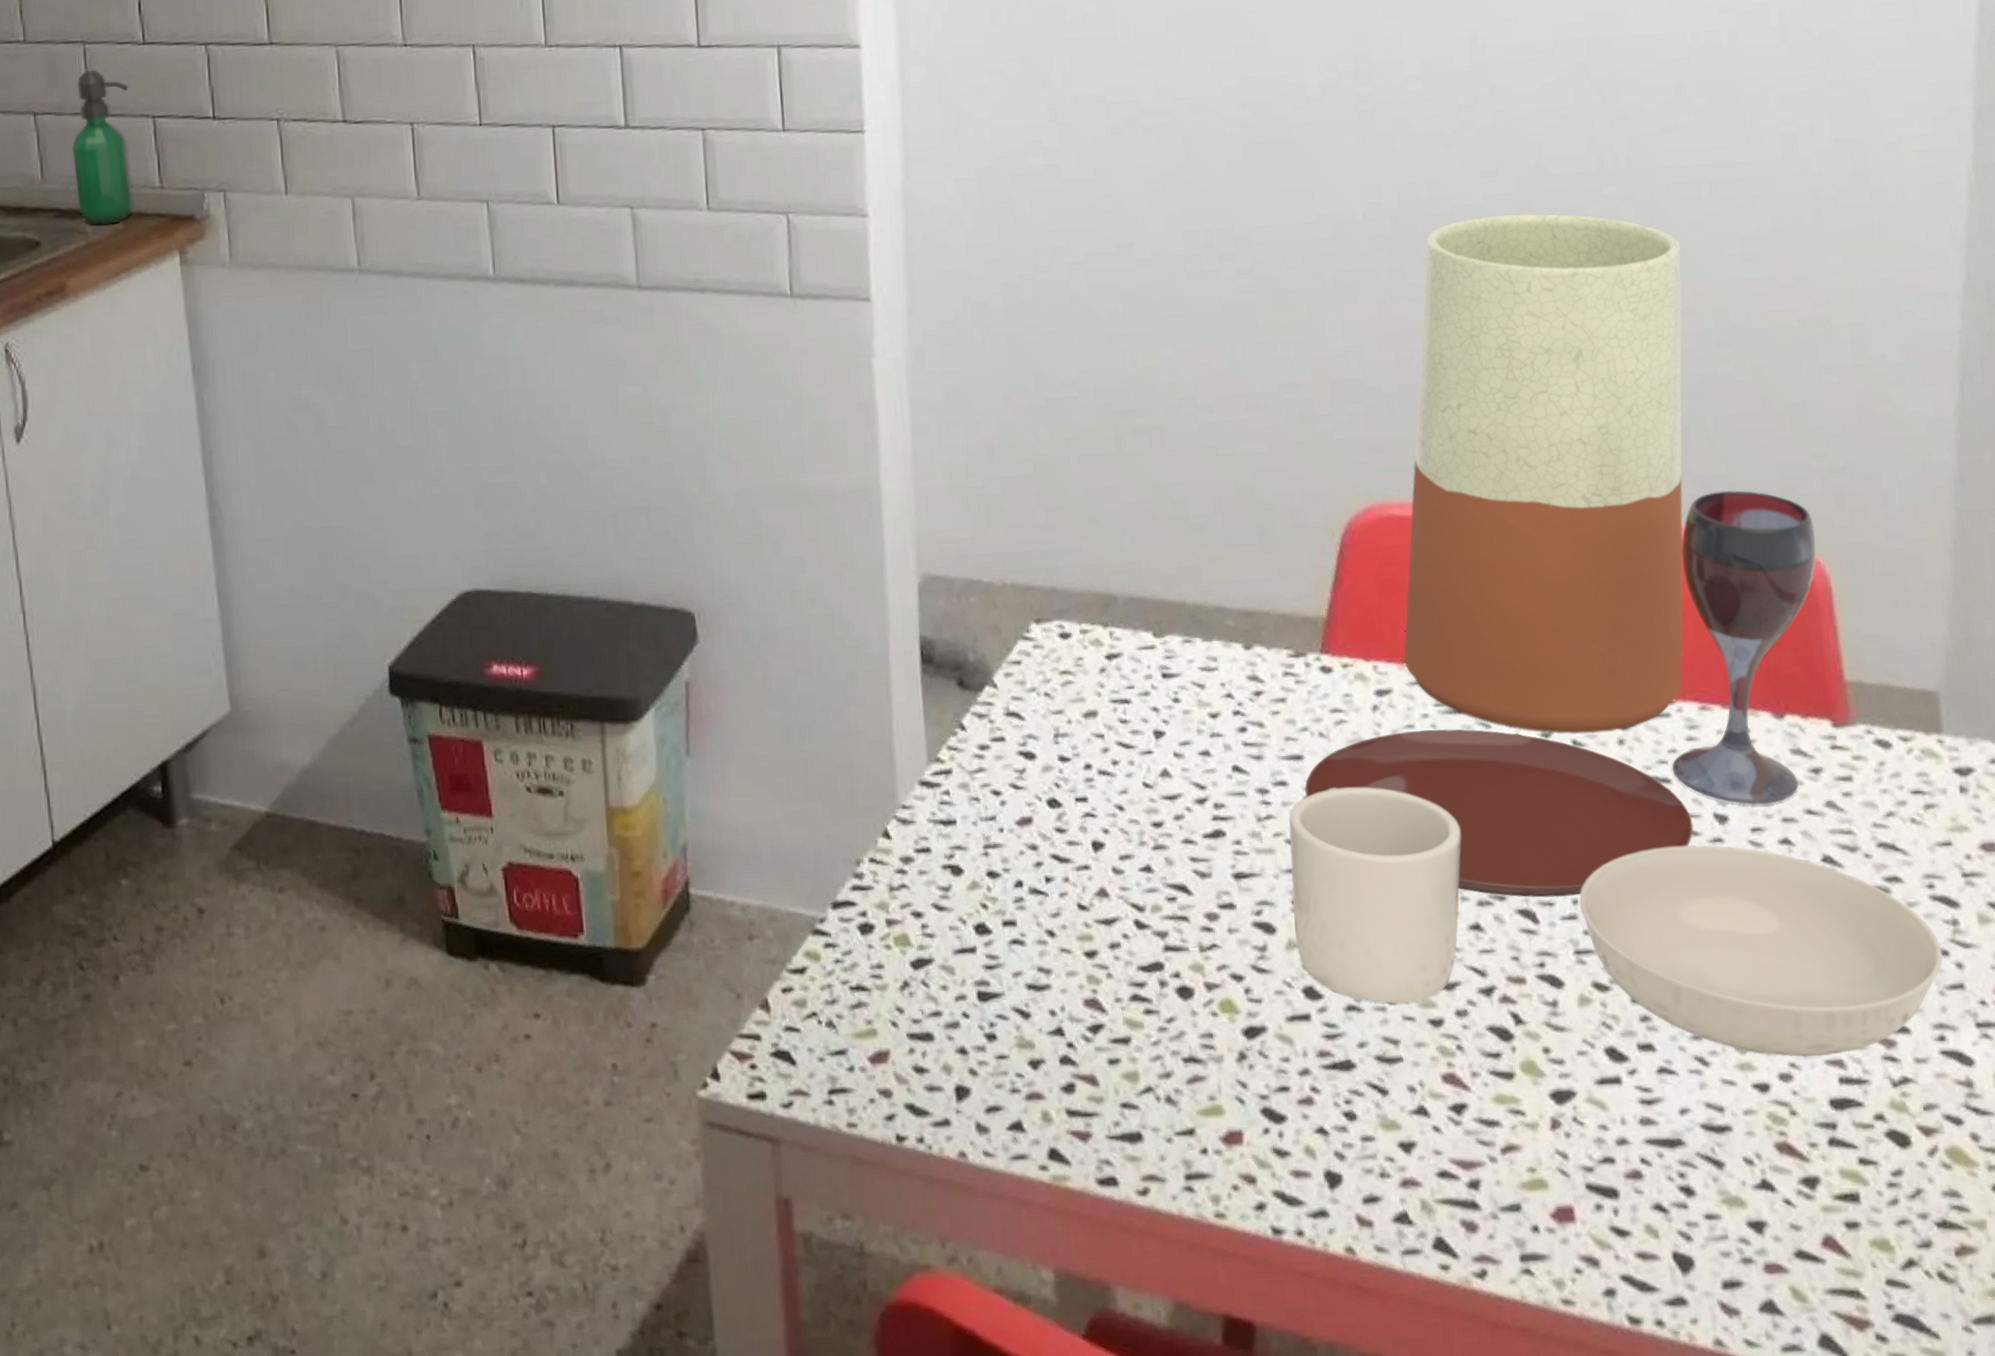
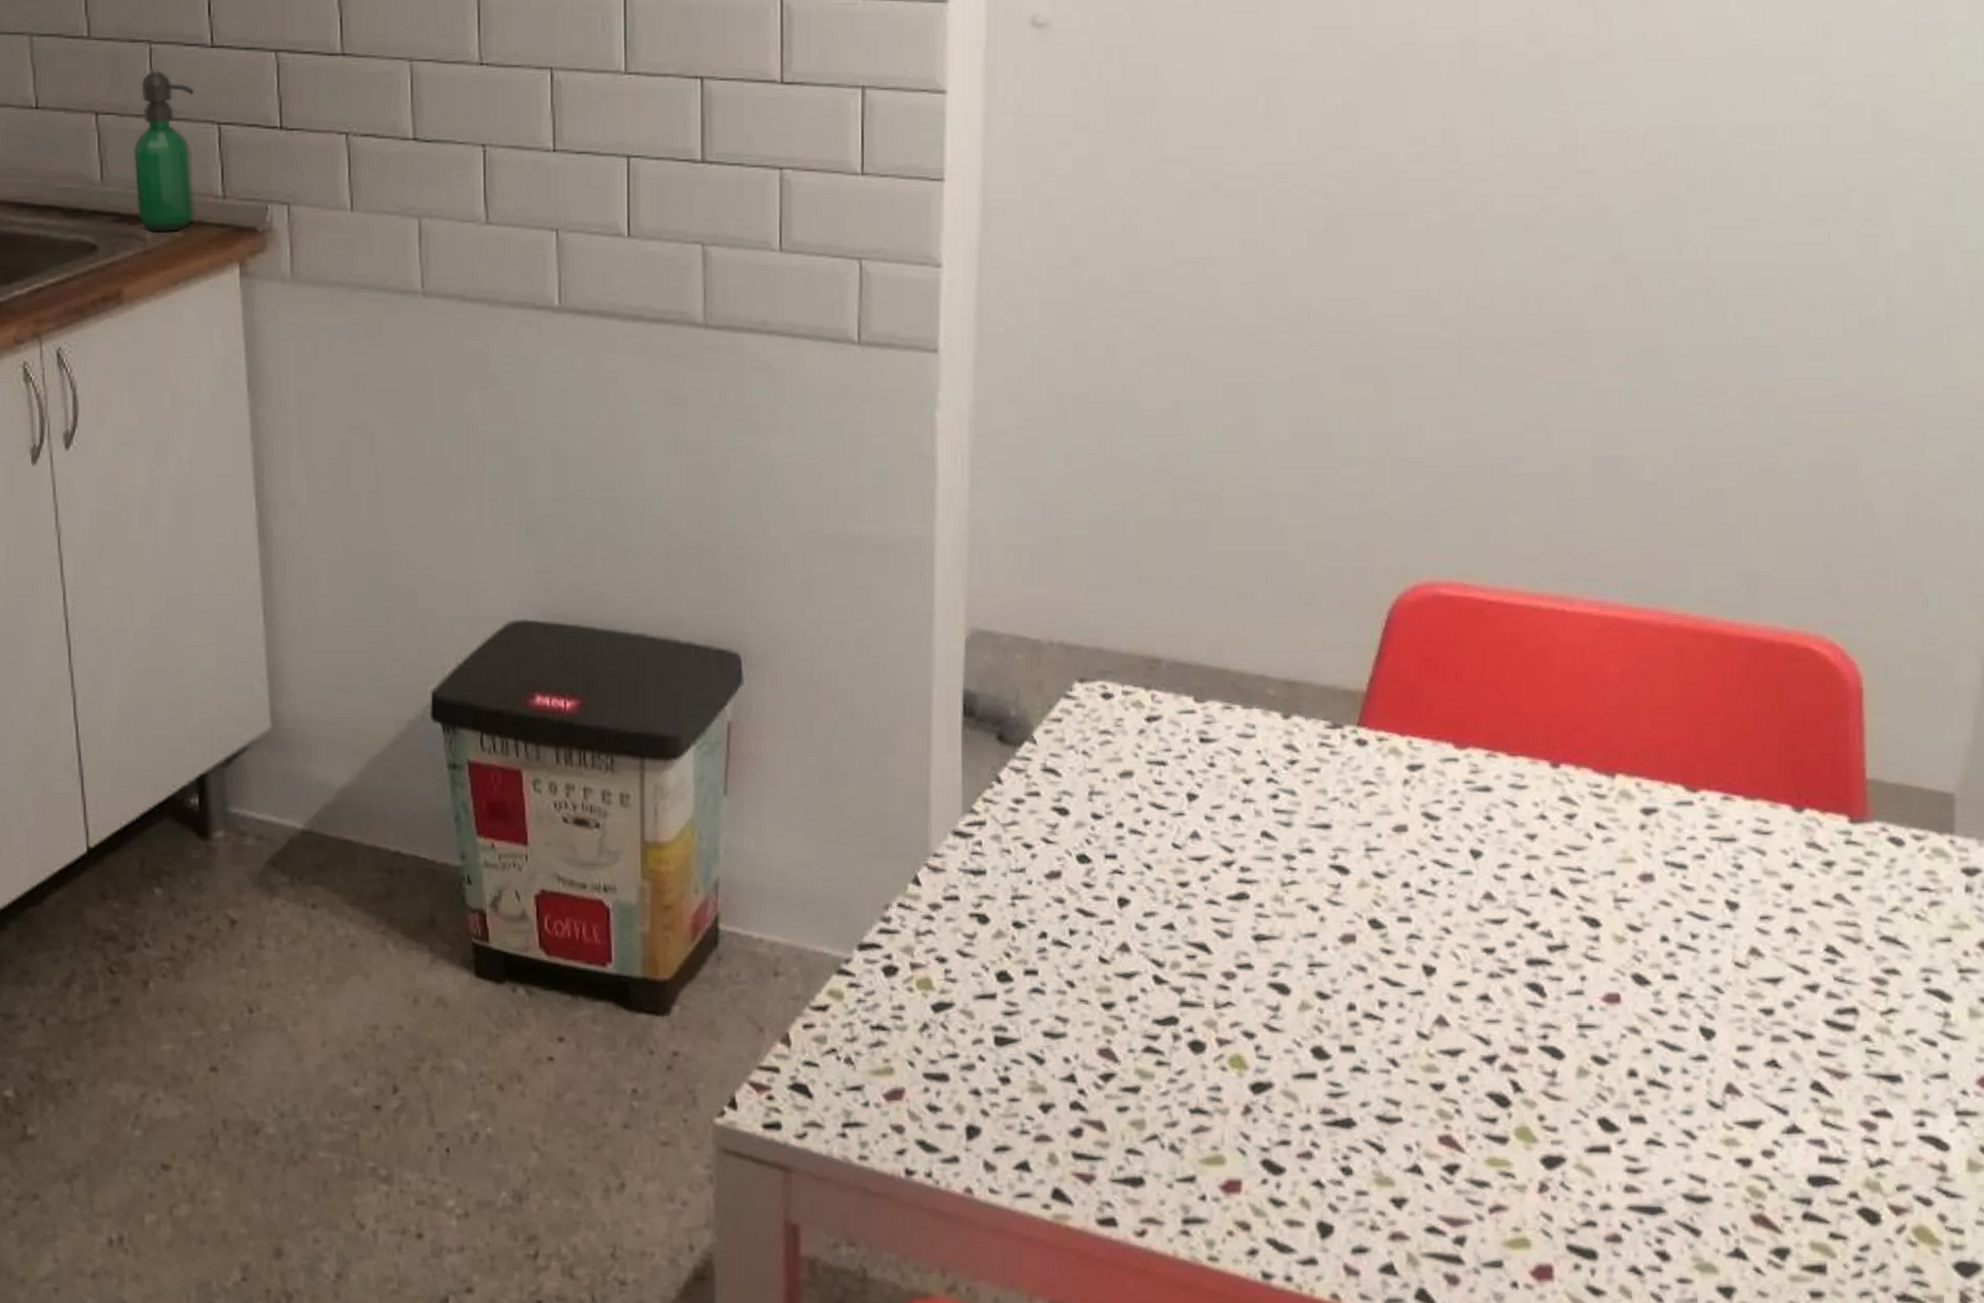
mug: present [1289,787,1462,1004] -> none [1308,857,1479,1067]
plate: present [1305,728,1694,898] -> none [1330,805,1705,973]
vase: present [1404,213,1684,733] -> none [1438,300,1751,816]
bowl: present [1579,844,1943,1057] -> none [1586,929,1932,1136]
cup: present [1671,490,1816,805] -> none [1689,587,1853,894]

